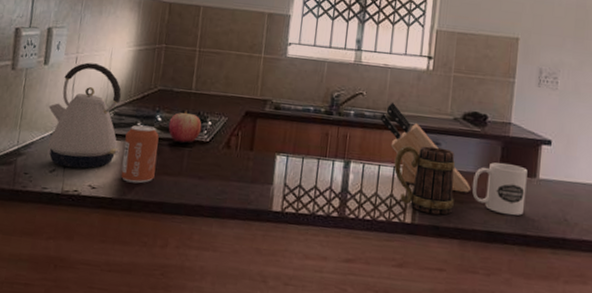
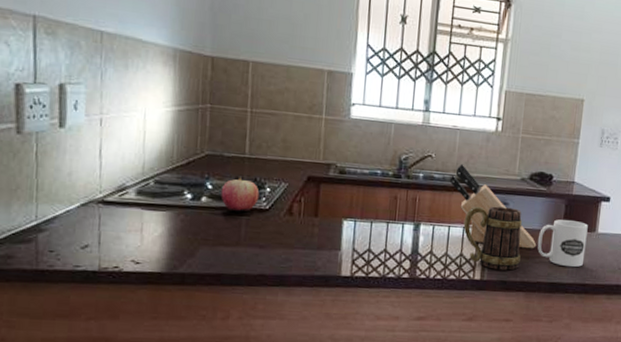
kettle: present [47,62,122,169] -> none [72,125,165,244]
can: present [120,125,159,184] -> none [169,193,211,256]

